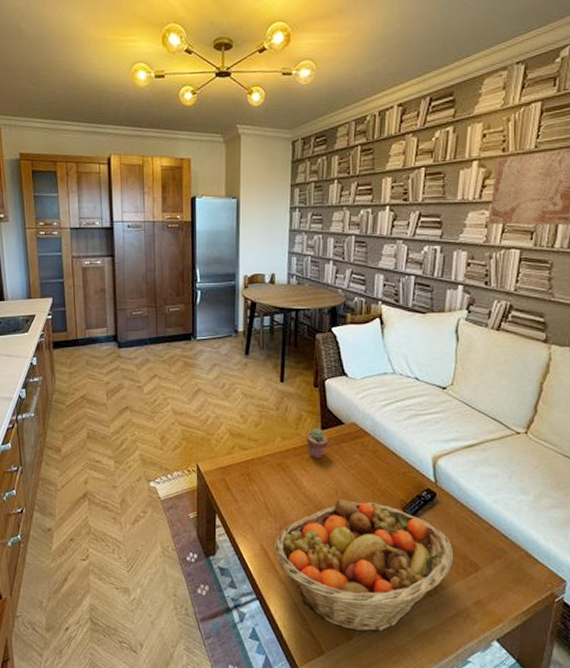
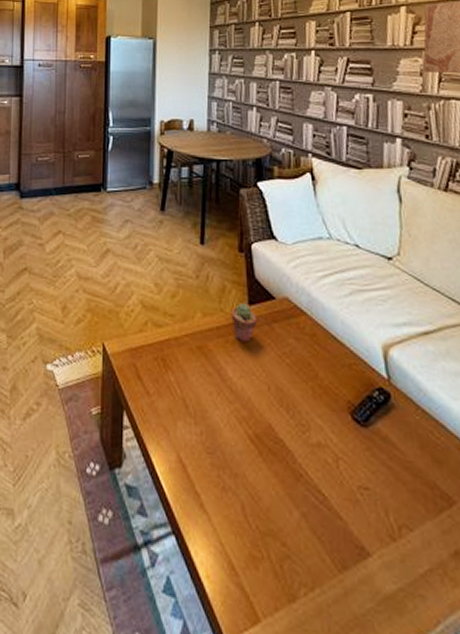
fruit basket: present [273,499,454,633] -> none [193,397,420,593]

